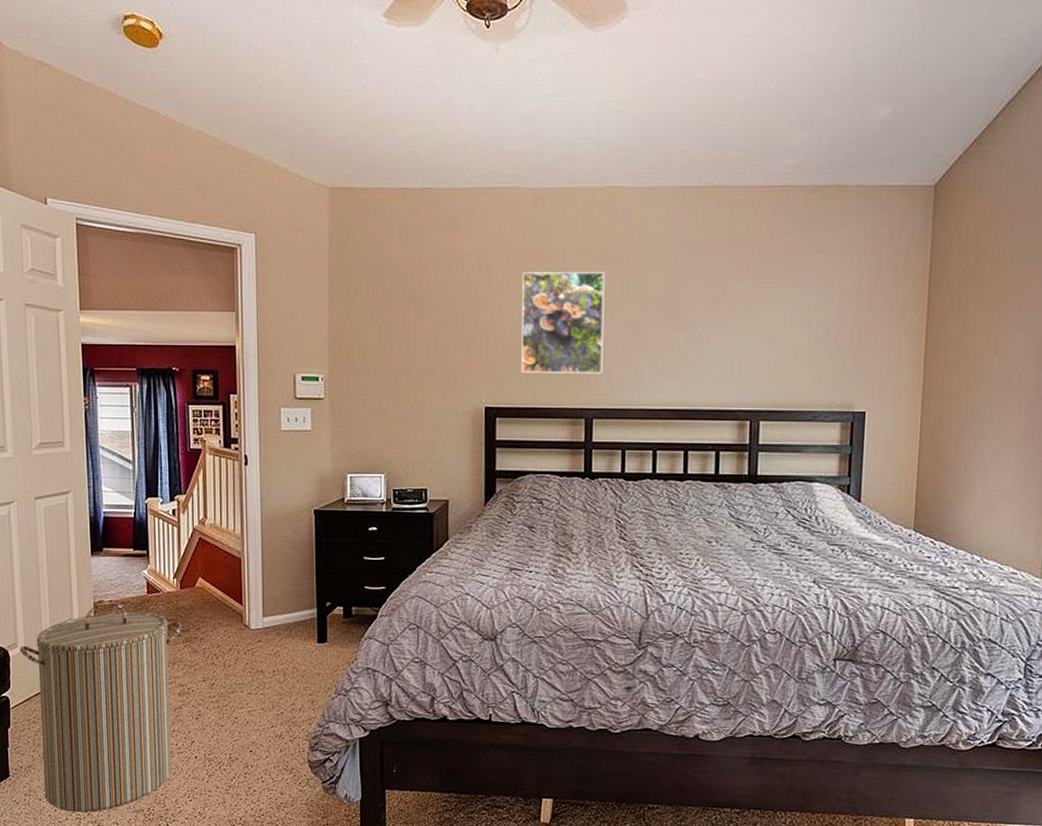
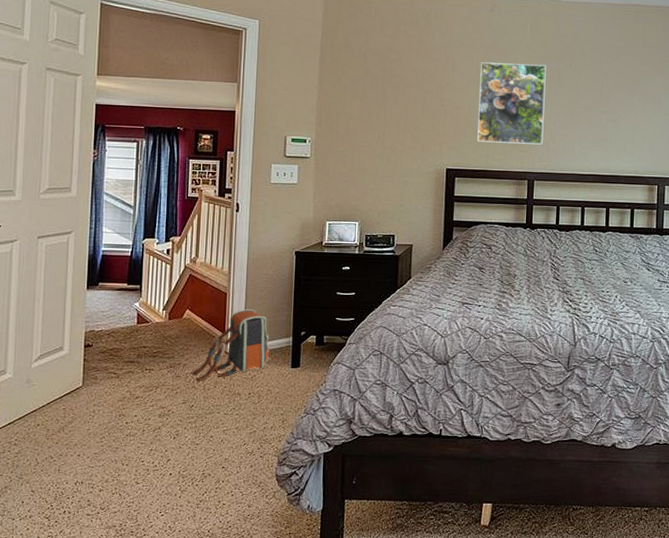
laundry hamper: present [19,601,182,812] -> none [7,331,167,530]
backpack: none [210,577,305,657] -> present [192,309,280,381]

